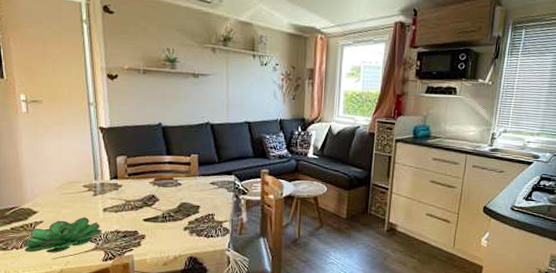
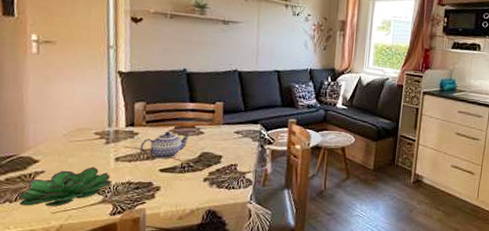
teapot: none [124,183,169,210] -> present [140,131,190,159]

